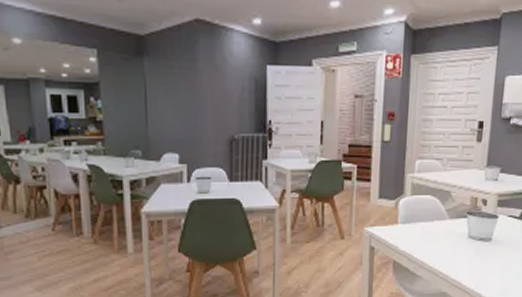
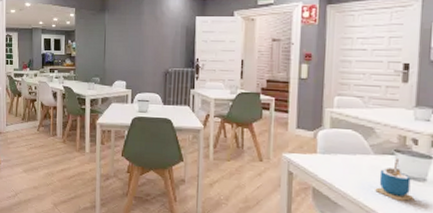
cup: none [449,221,482,263] -> present [375,158,415,201]

